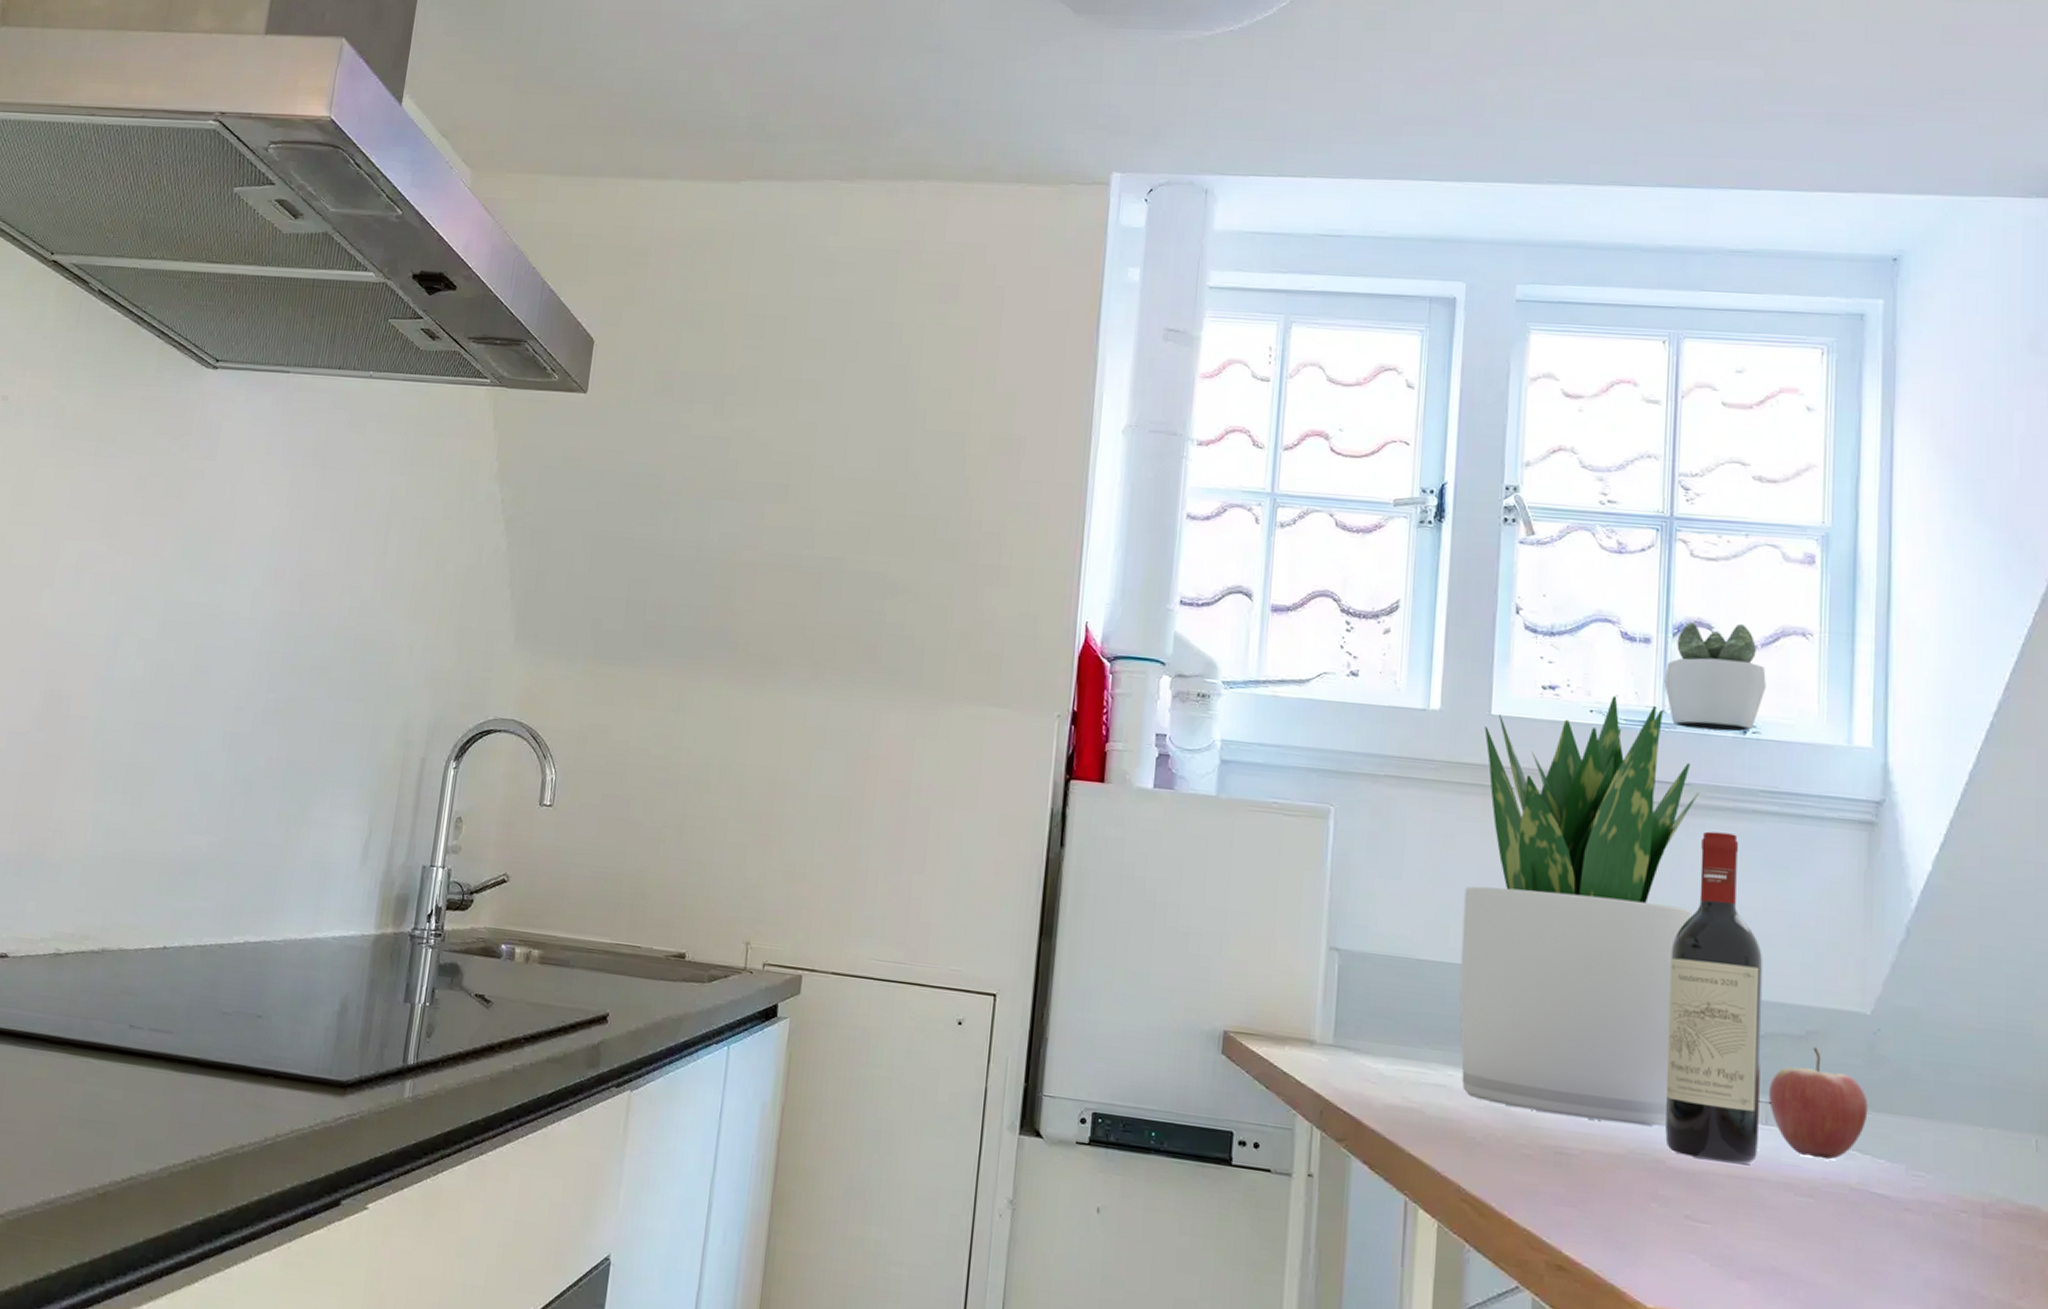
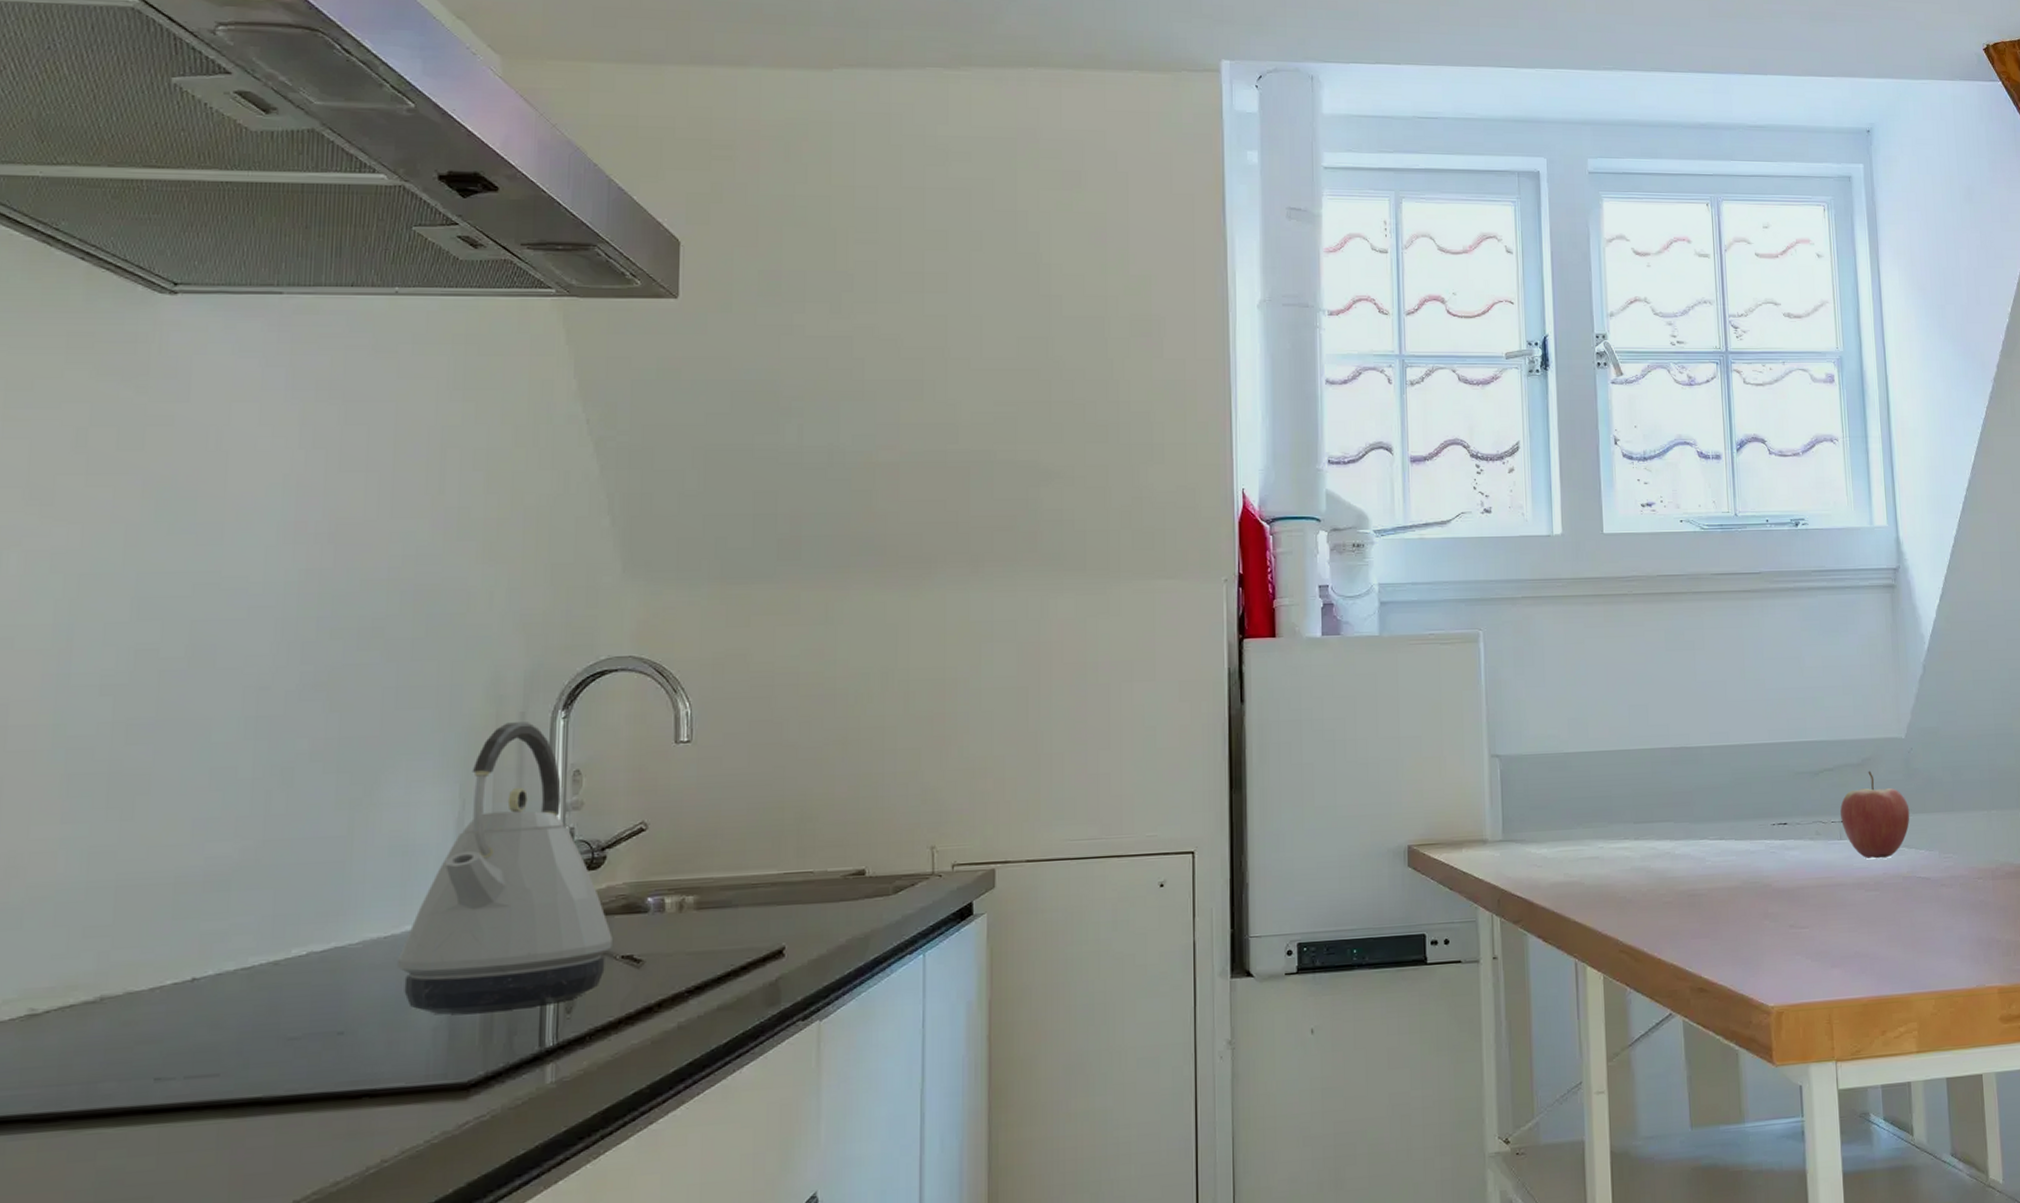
kettle: none [306,766,470,1027] -> present [396,722,613,1015]
planter: present [1459,695,1700,1127] -> none [1597,506,1772,864]
succulent plant: present [1664,622,1766,732] -> none [1734,436,1809,526]
wine bottle: present [1665,831,1764,1165] -> none [1759,609,1837,877]

